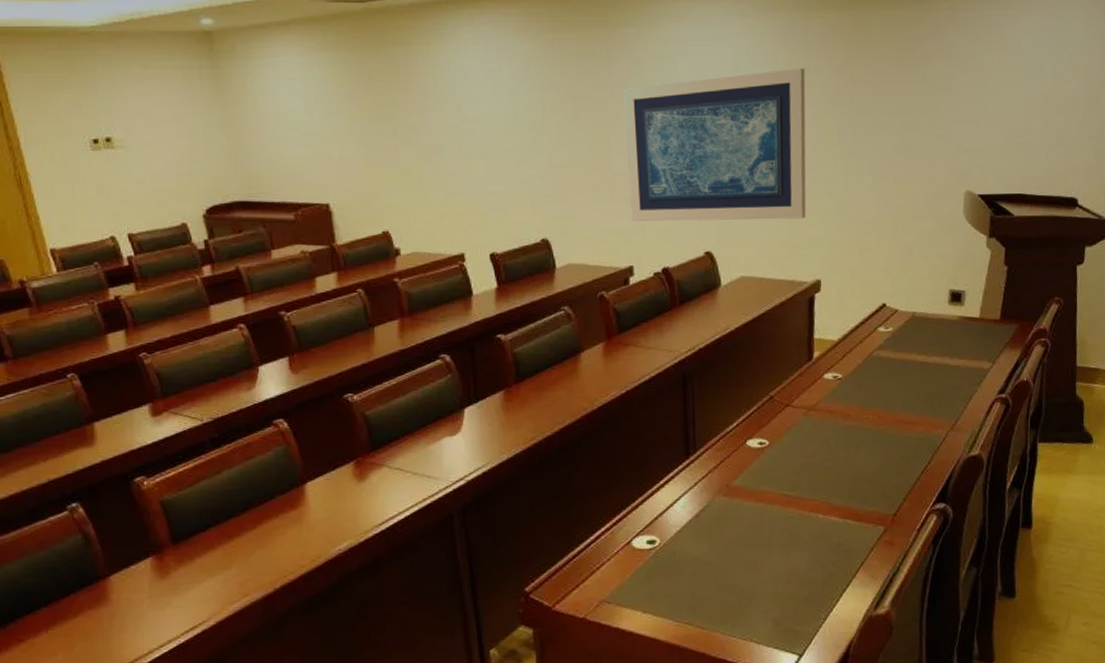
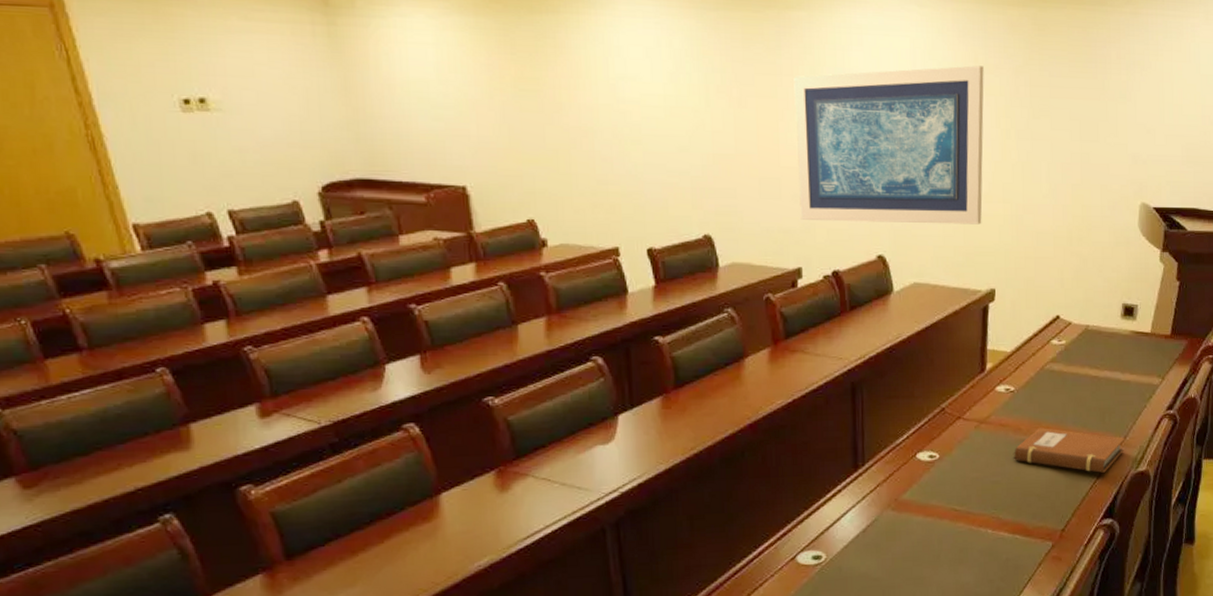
notebook: none [842,414,956,458] -> present [1013,428,1125,473]

